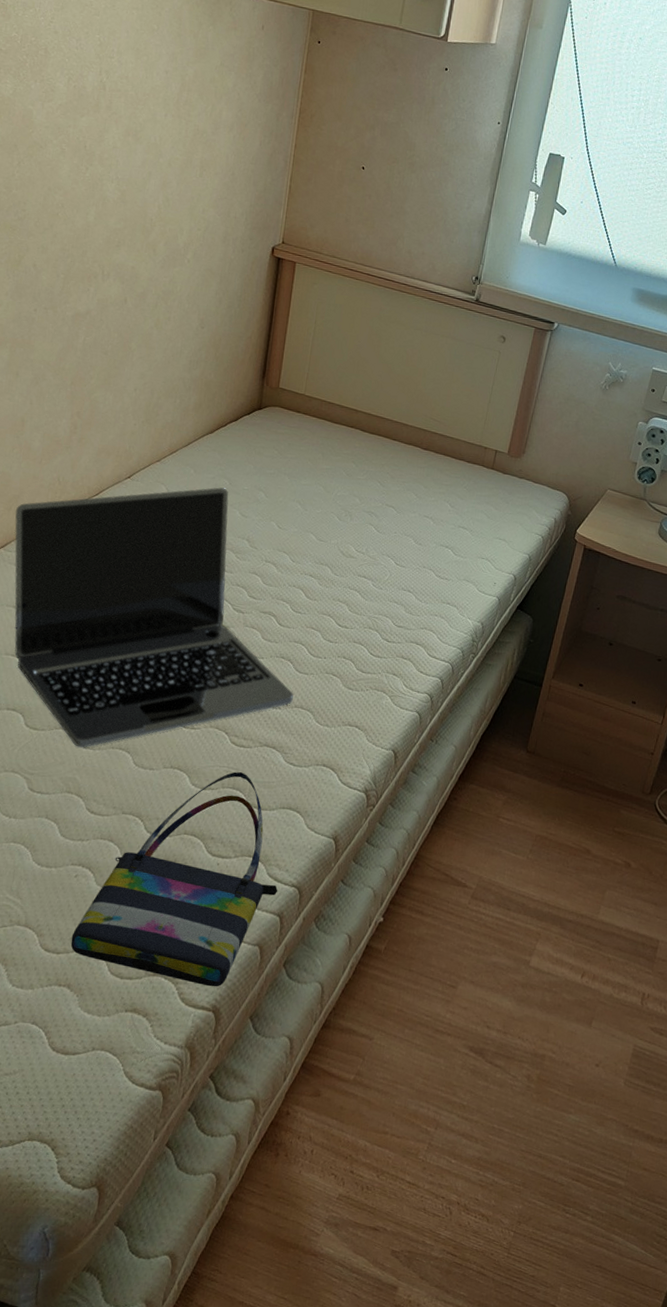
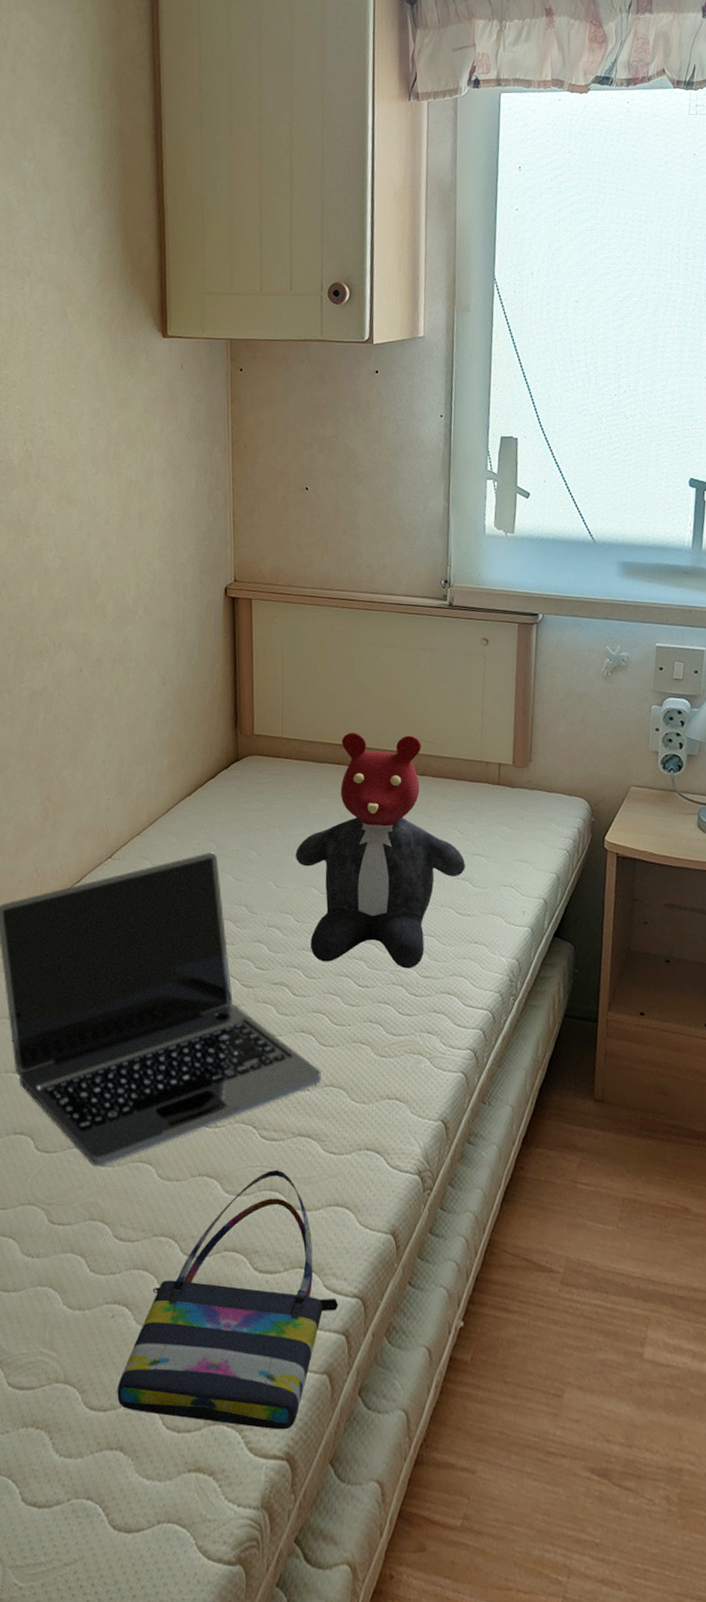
teddy bear: none [300,400,451,617] -> present [295,732,466,969]

